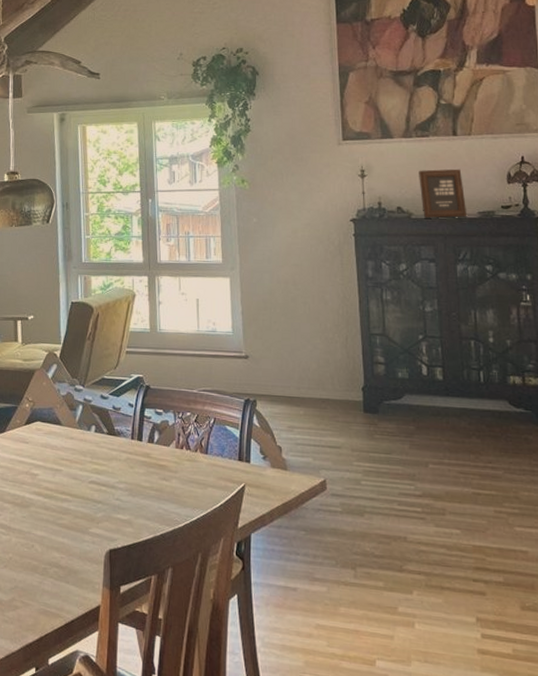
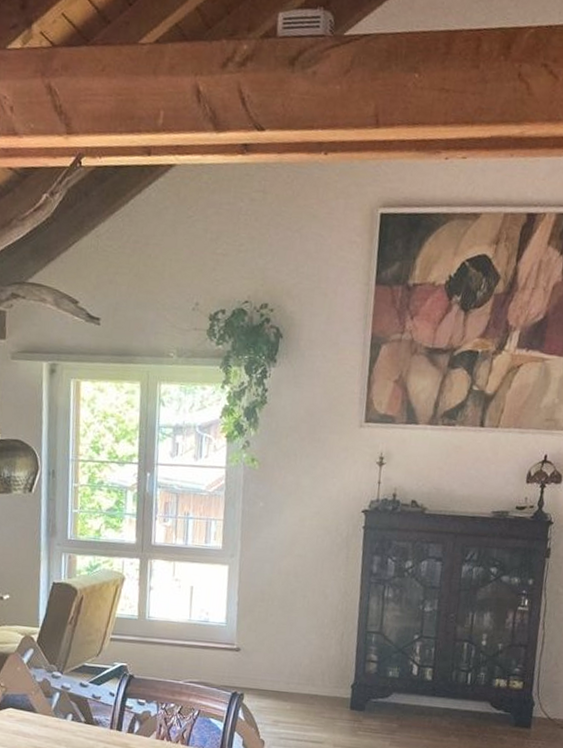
picture frame: present [419,169,468,219] -> none [437,462,483,517]

